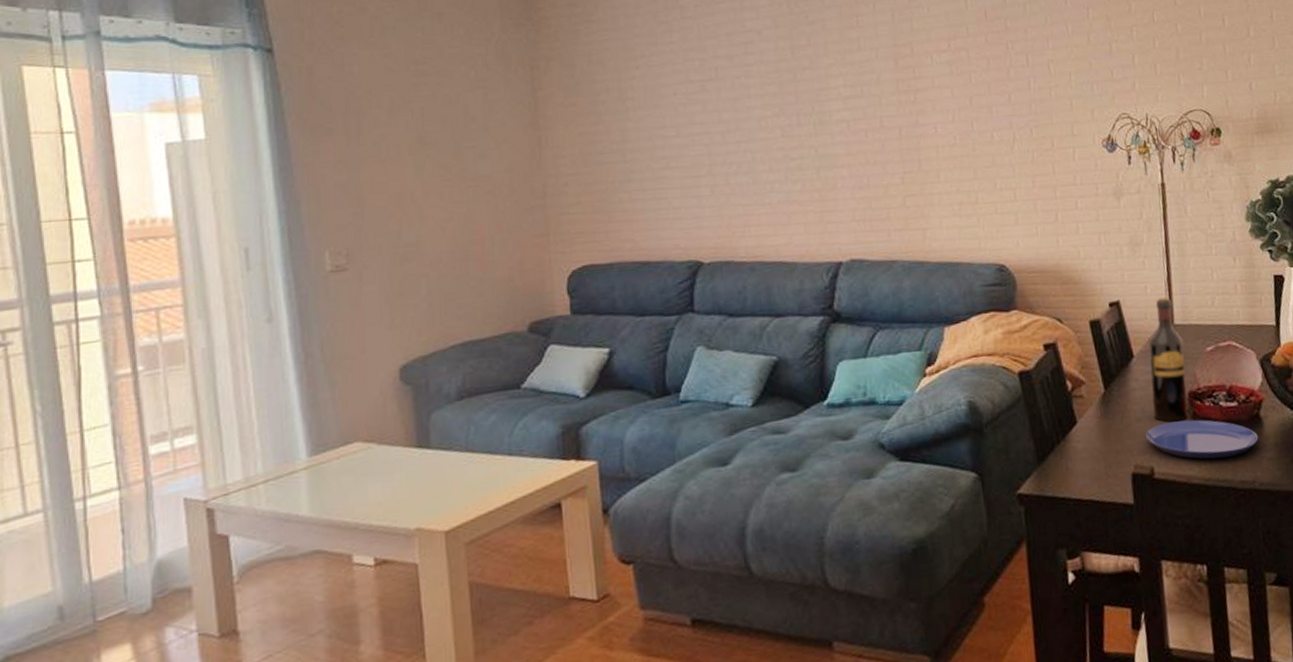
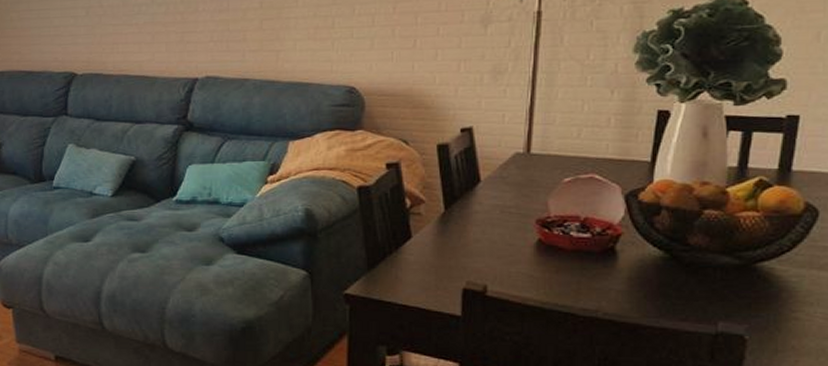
plate: present [1146,419,1259,460] -> none [483,246,610,285]
wine bottle: present [1149,297,1188,422] -> none [494,127,538,246]

